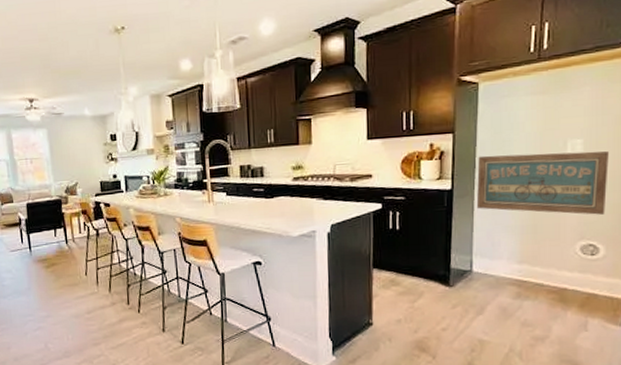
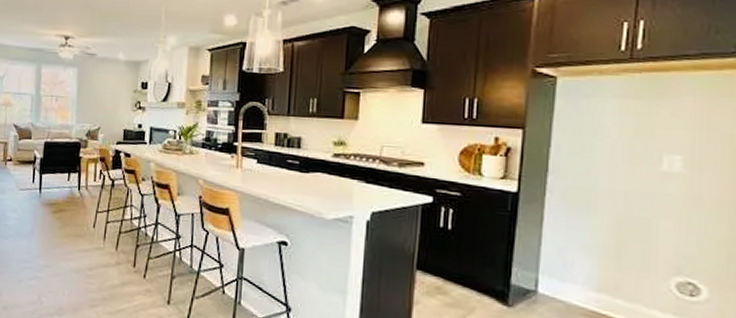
wall art: present [476,151,609,215] -> none [546,158,715,249]

